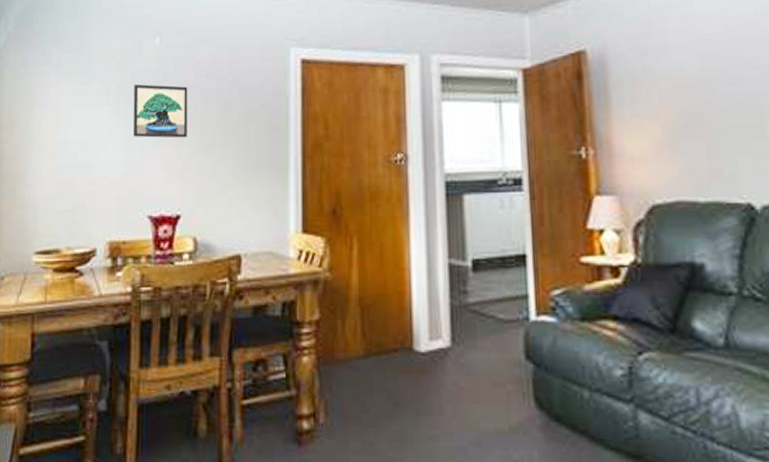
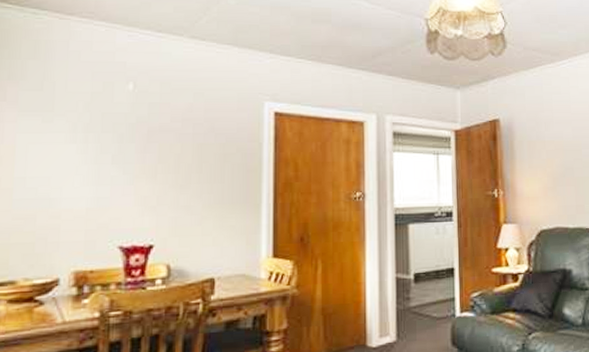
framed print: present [132,84,188,138] -> none [102,125,163,176]

